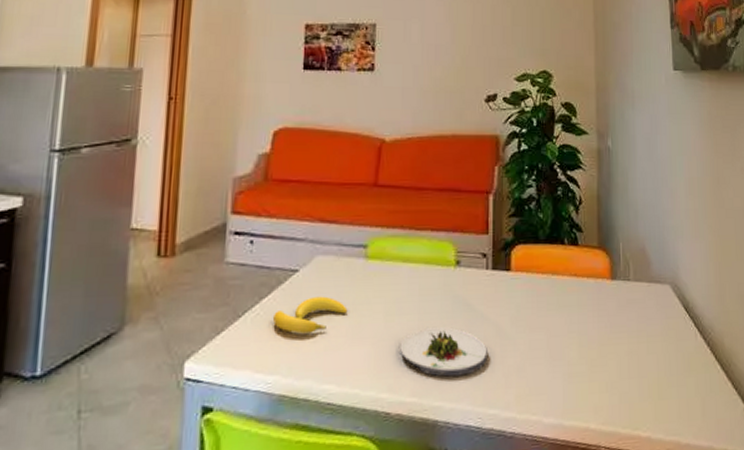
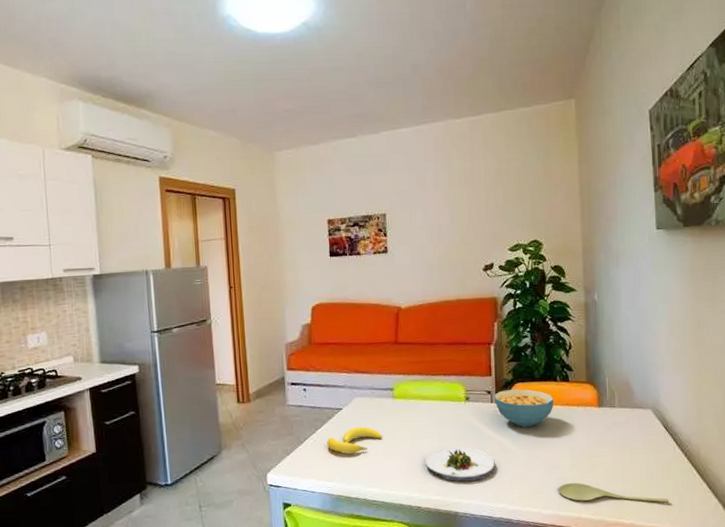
cereal bowl: none [491,253,560,304] -> present [494,389,554,428]
spoon: none [563,380,692,408] -> present [558,483,670,503]

